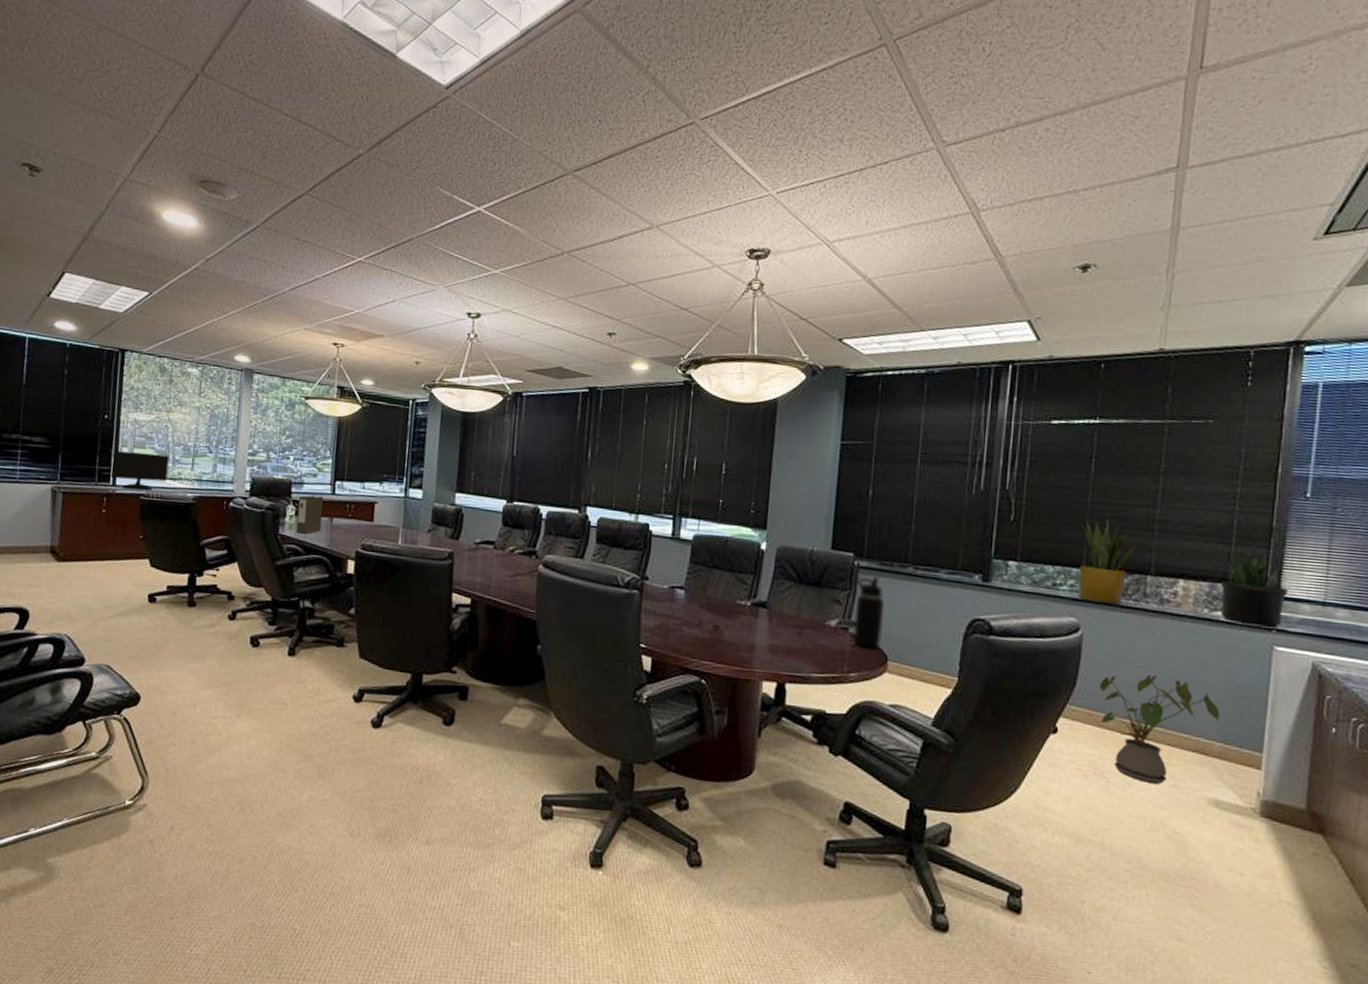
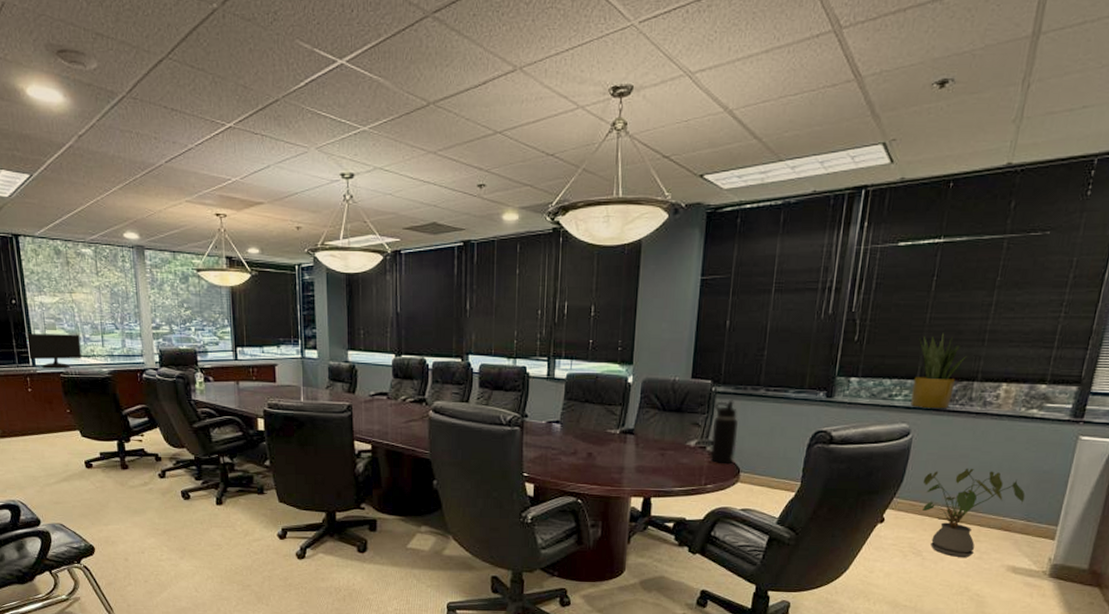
binder: present [295,495,324,534] -> none [205,363,230,398]
planter: present [1220,550,1288,627] -> none [1036,354,1099,420]

